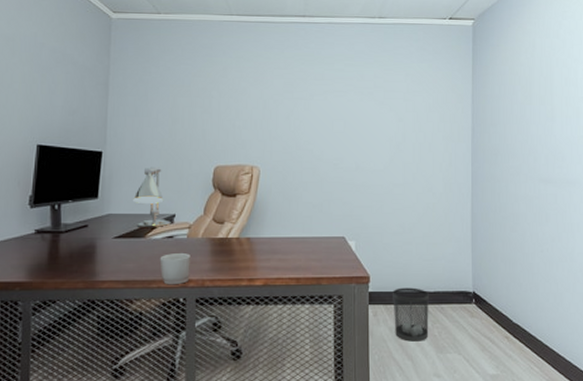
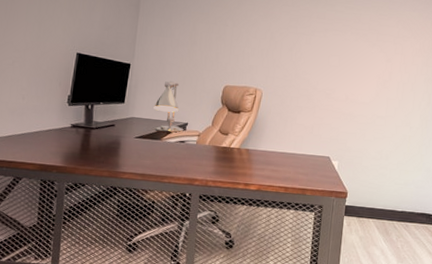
mug: present [159,252,190,285] -> none [172,155,198,182]
waste bin: present [393,287,429,342] -> none [364,204,397,251]

